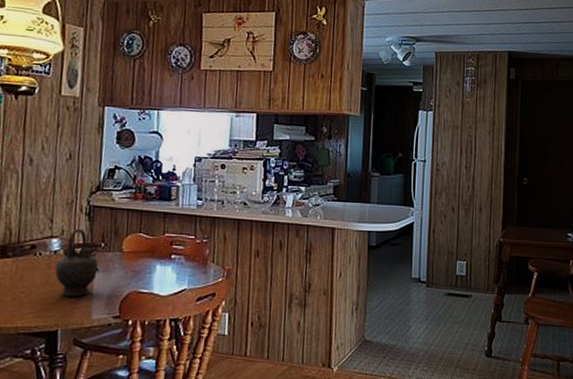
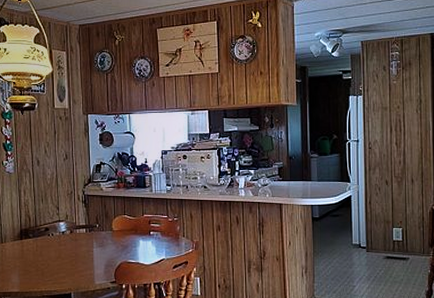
teapot: present [55,228,99,297] -> none [65,213,97,267]

